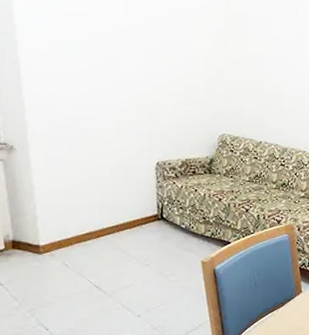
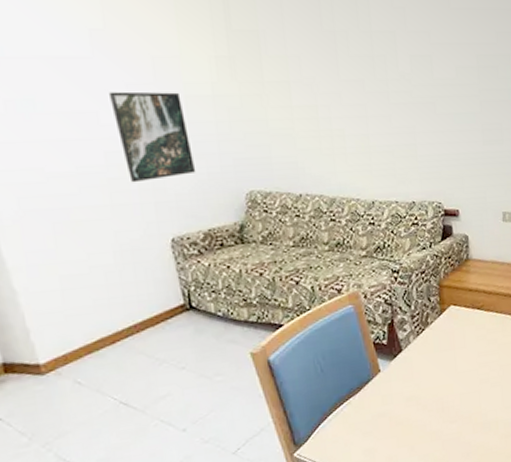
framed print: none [131,46,185,116] -> present [109,91,196,183]

